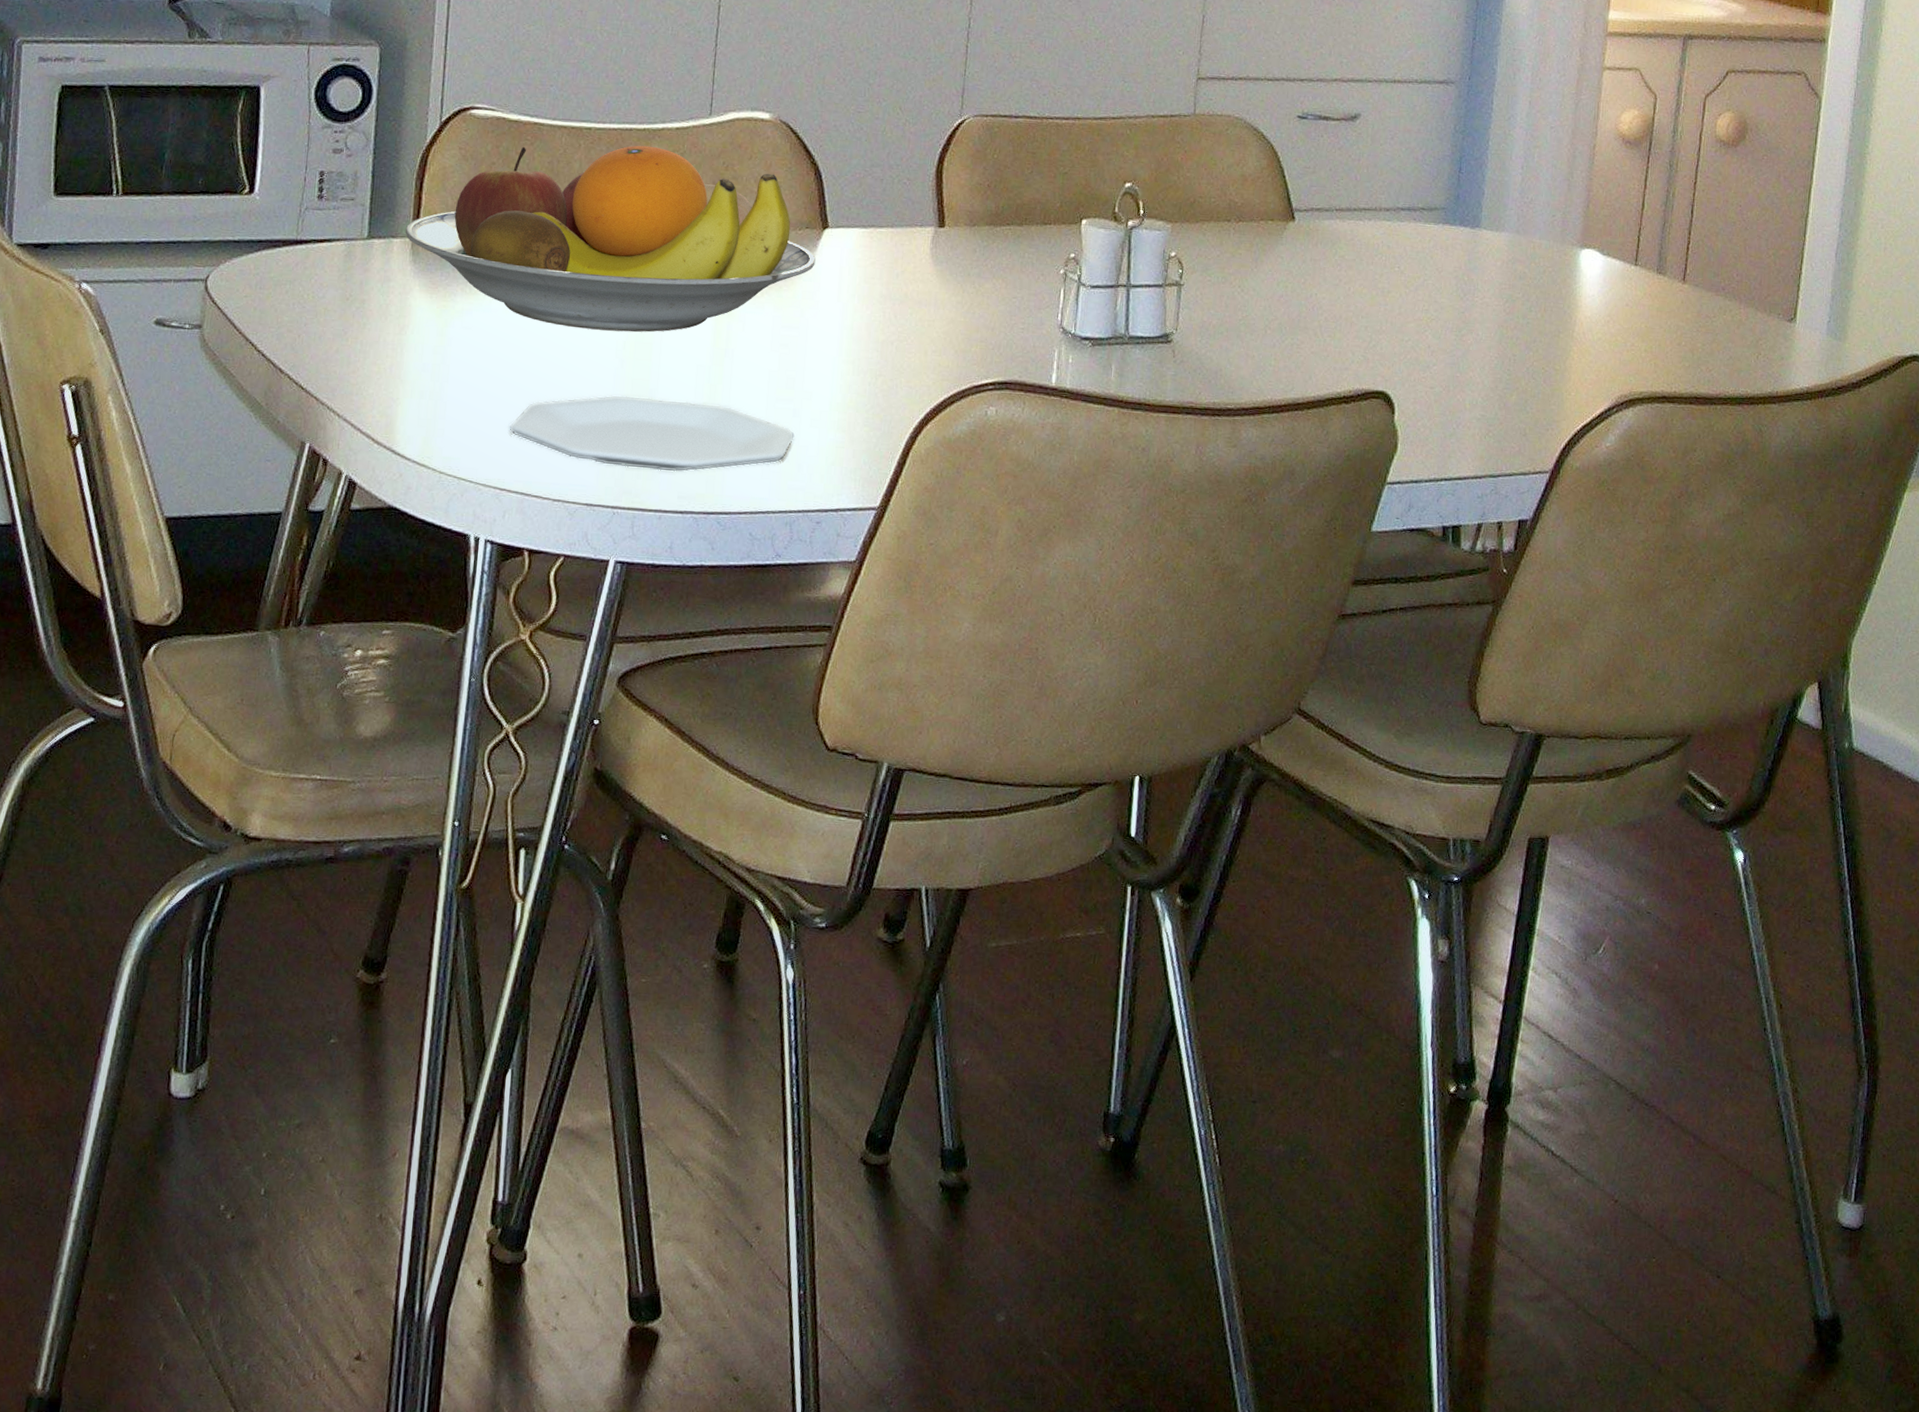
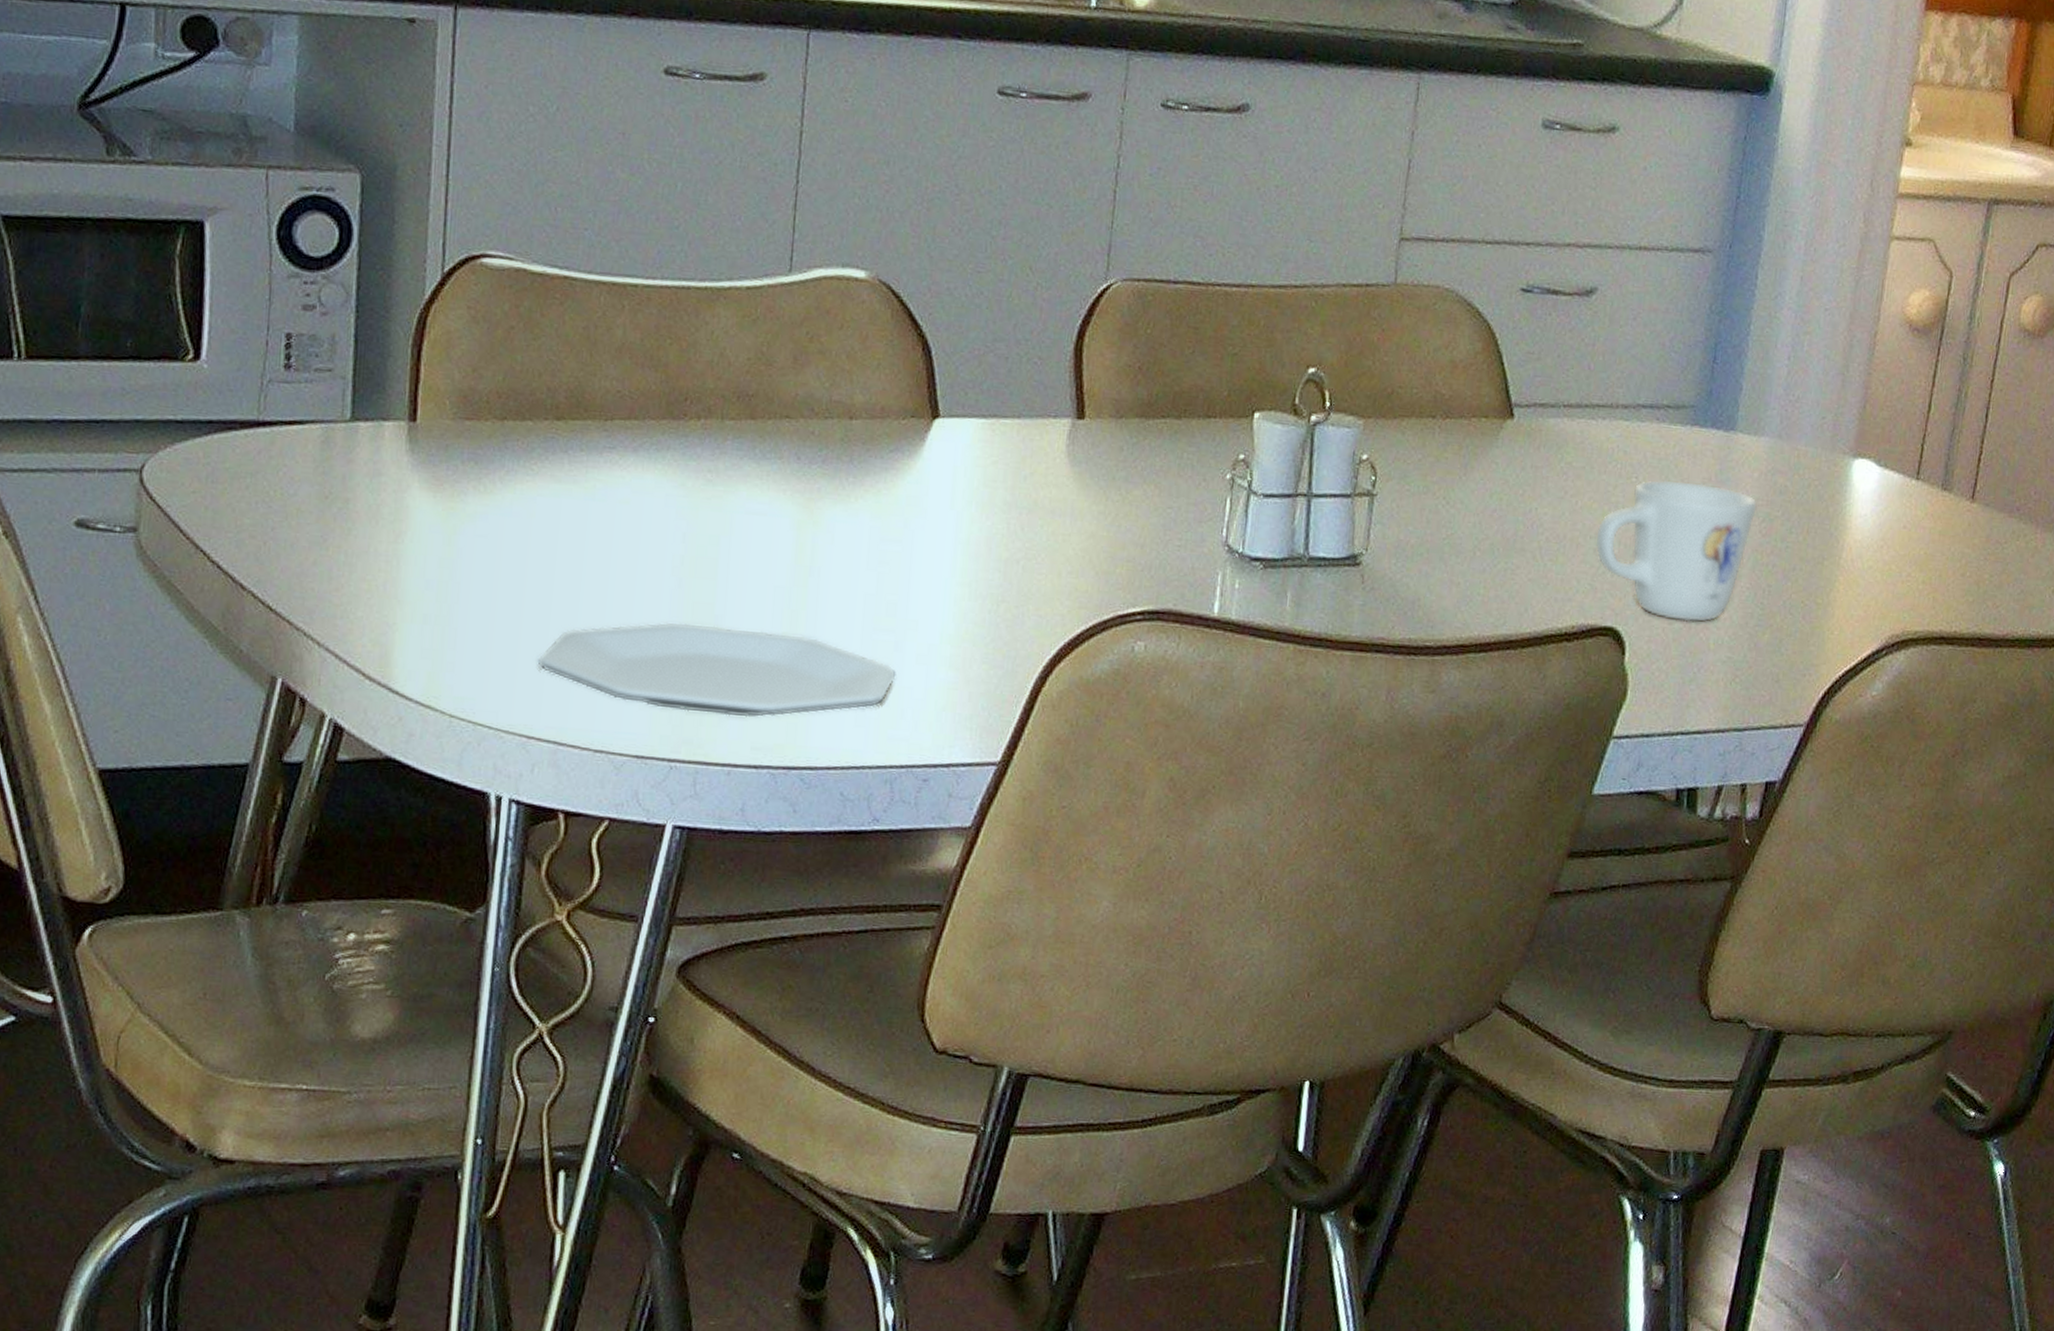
fruit bowl: present [405,145,816,332] -> none [399,306,923,545]
mug: none [1366,269,1502,387] -> present [1595,479,1758,623]

